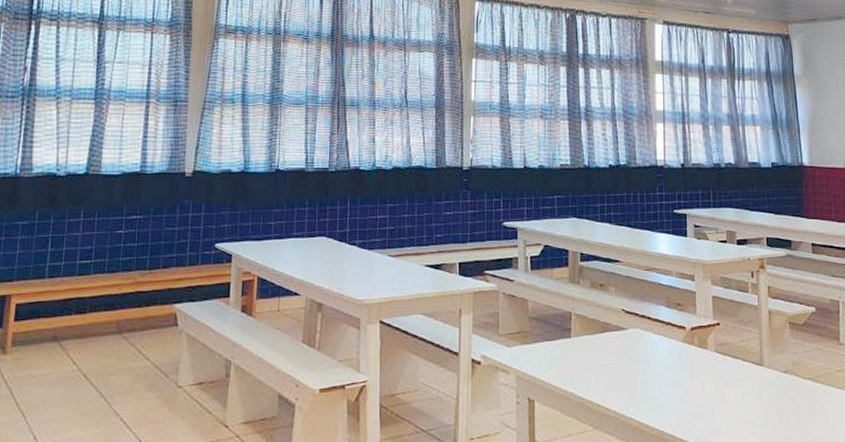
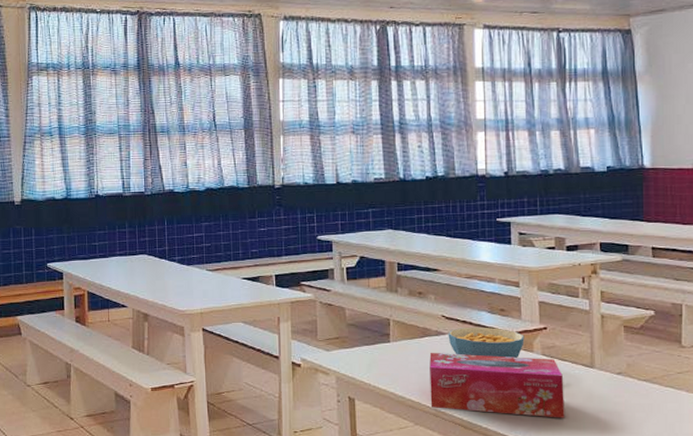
tissue box: none [609,350,737,420] -> present [429,353,565,418]
cereal bowl: none [627,321,699,355] -> present [448,326,525,358]

